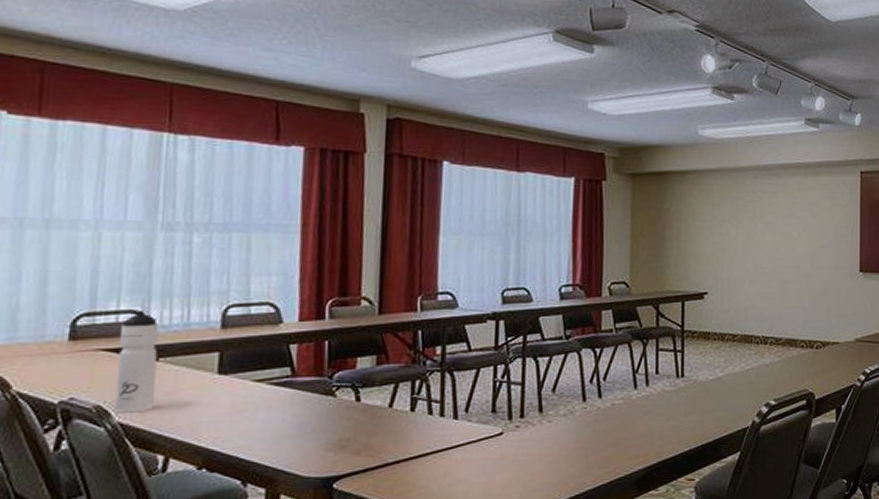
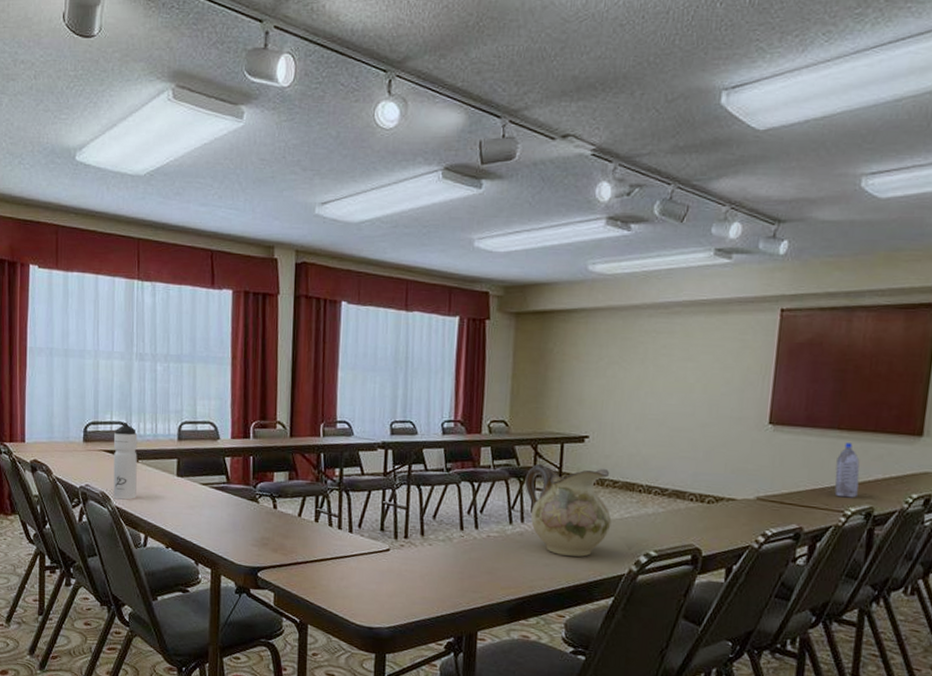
pitcher: none [648,323,733,416] -> present [525,463,612,558]

